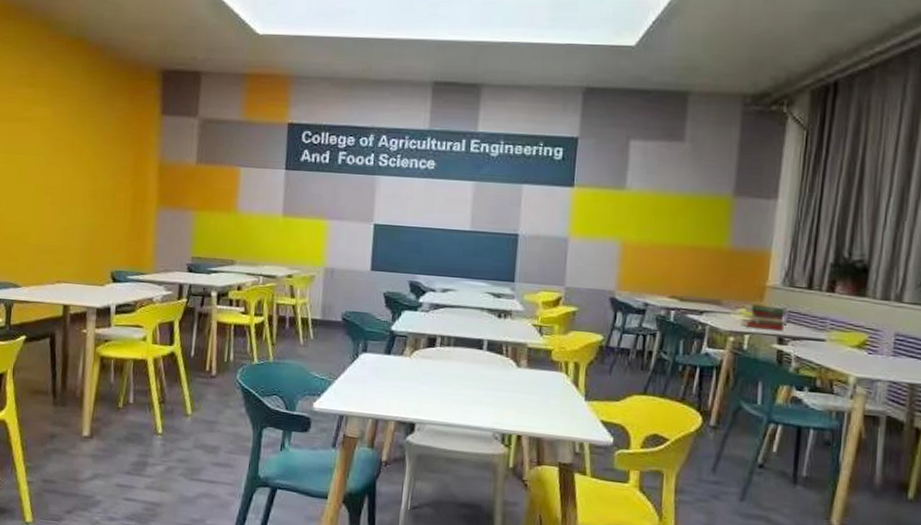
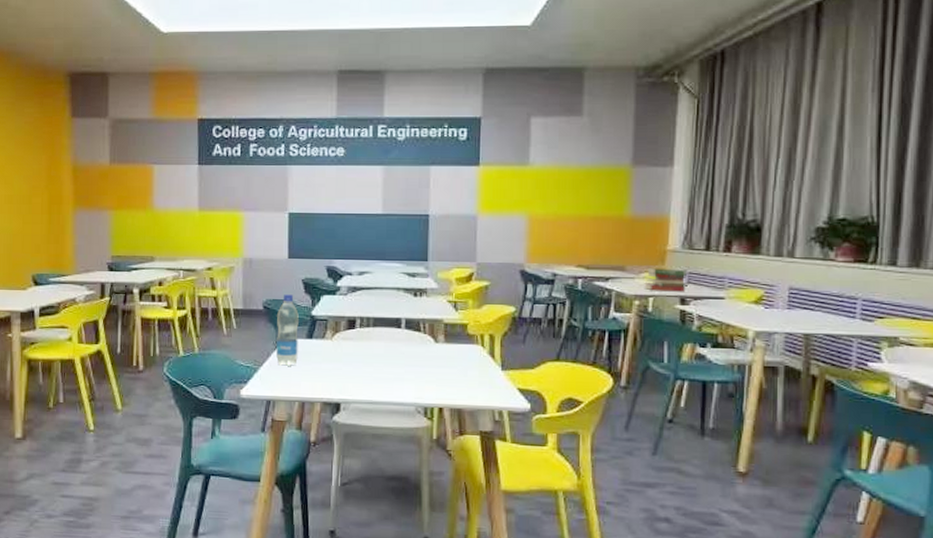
bottle: none [352,307,378,381] -> present [276,294,299,366]

